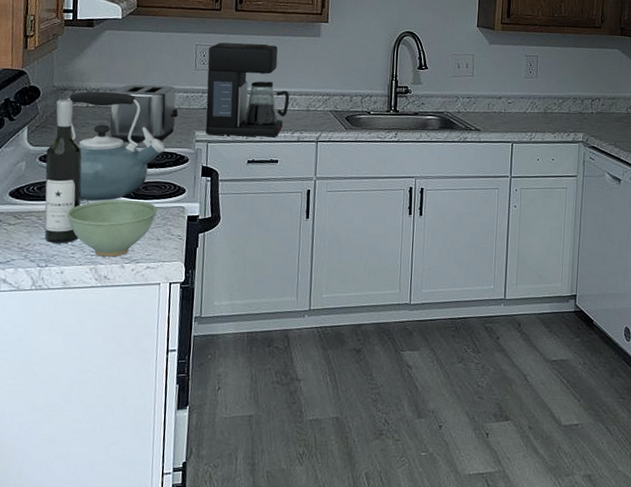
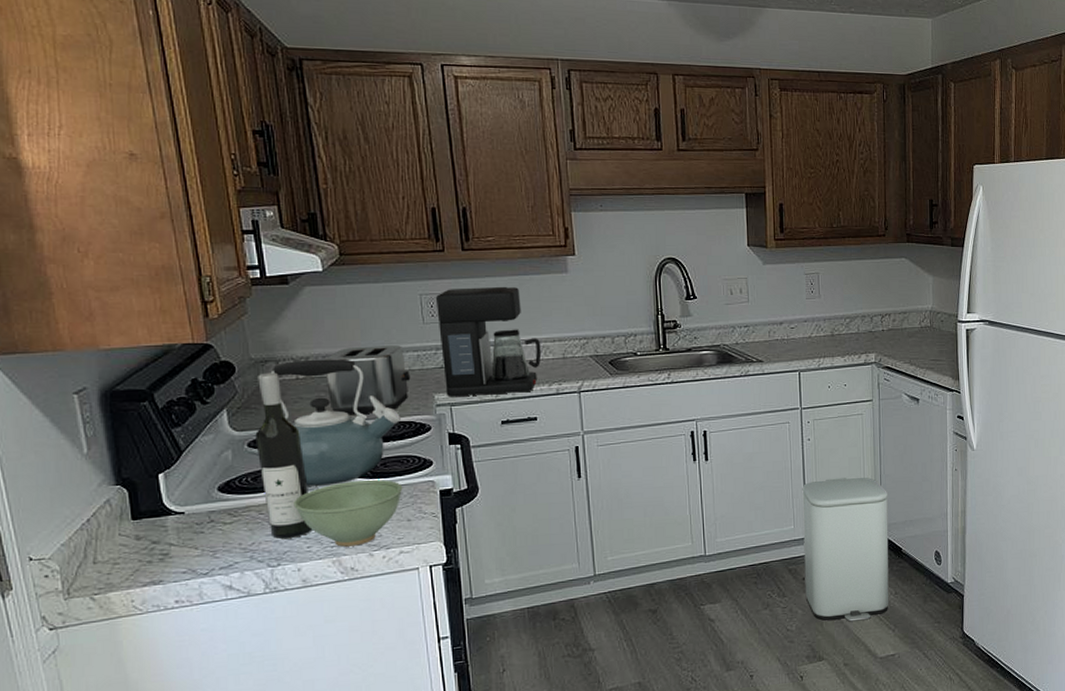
pedal bin: none [498,245,585,387] -> present [802,477,889,622]

